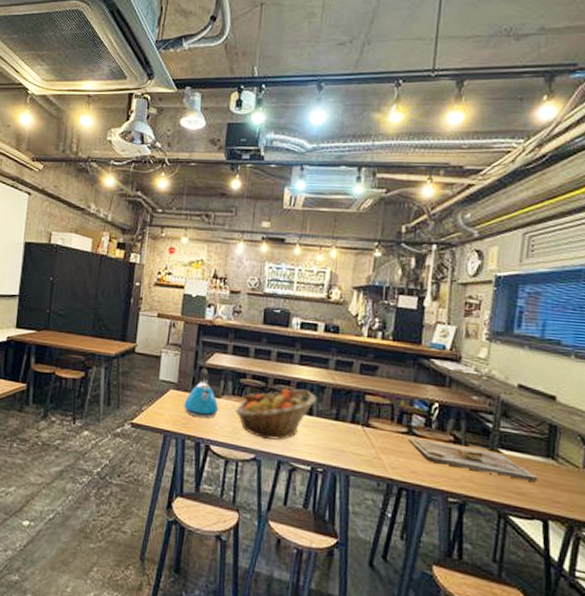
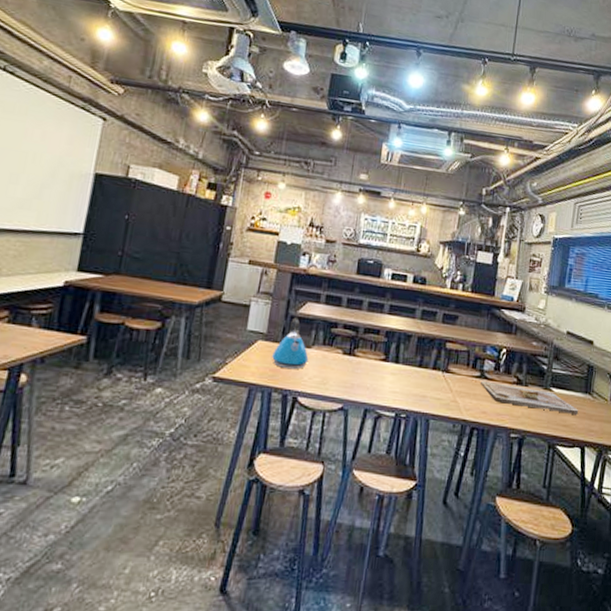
fruit basket: present [235,389,316,440] -> none [325,338,403,389]

